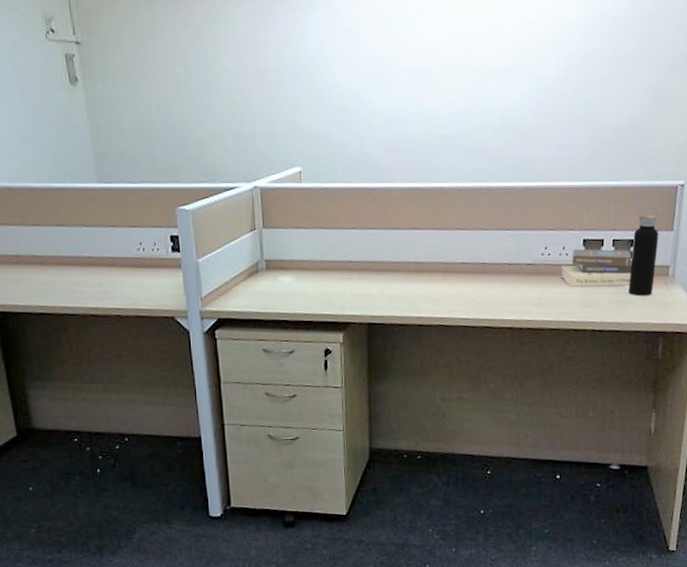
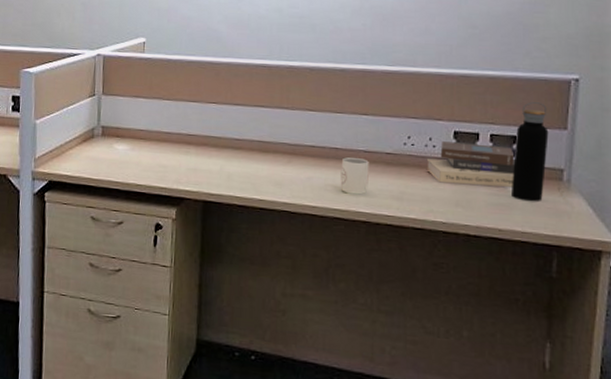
mug: none [488,271,512,304] -> present [340,157,369,195]

